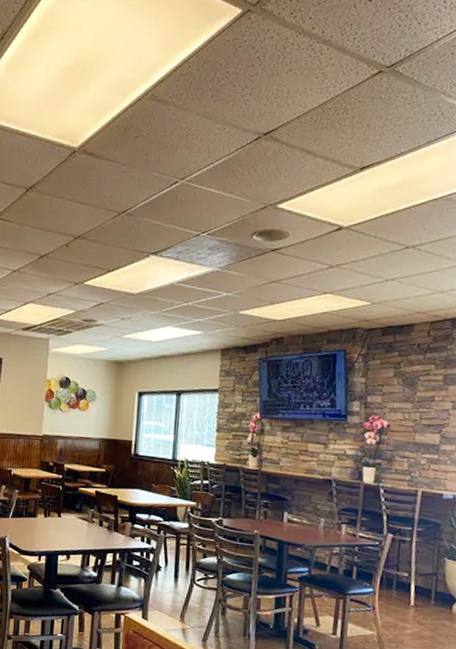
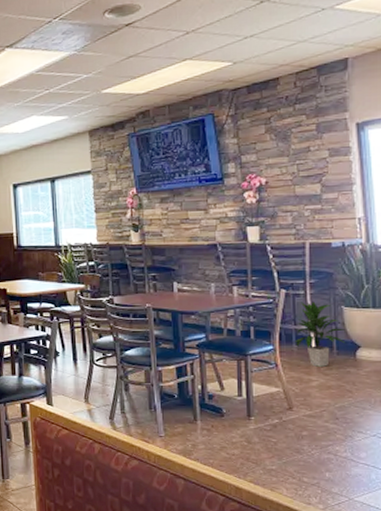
indoor plant: none [394,548,446,616] -> present [294,301,346,367]

